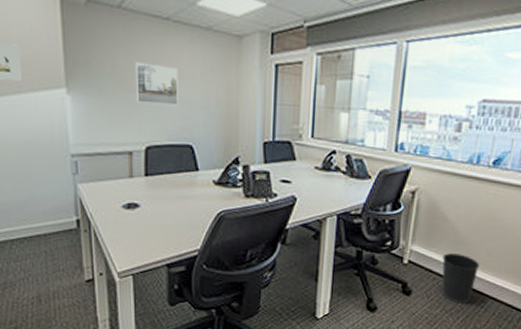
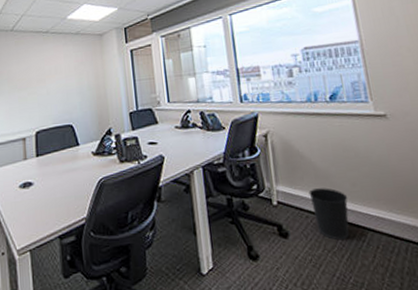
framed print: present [135,62,178,106] -> none [24,66,59,97]

